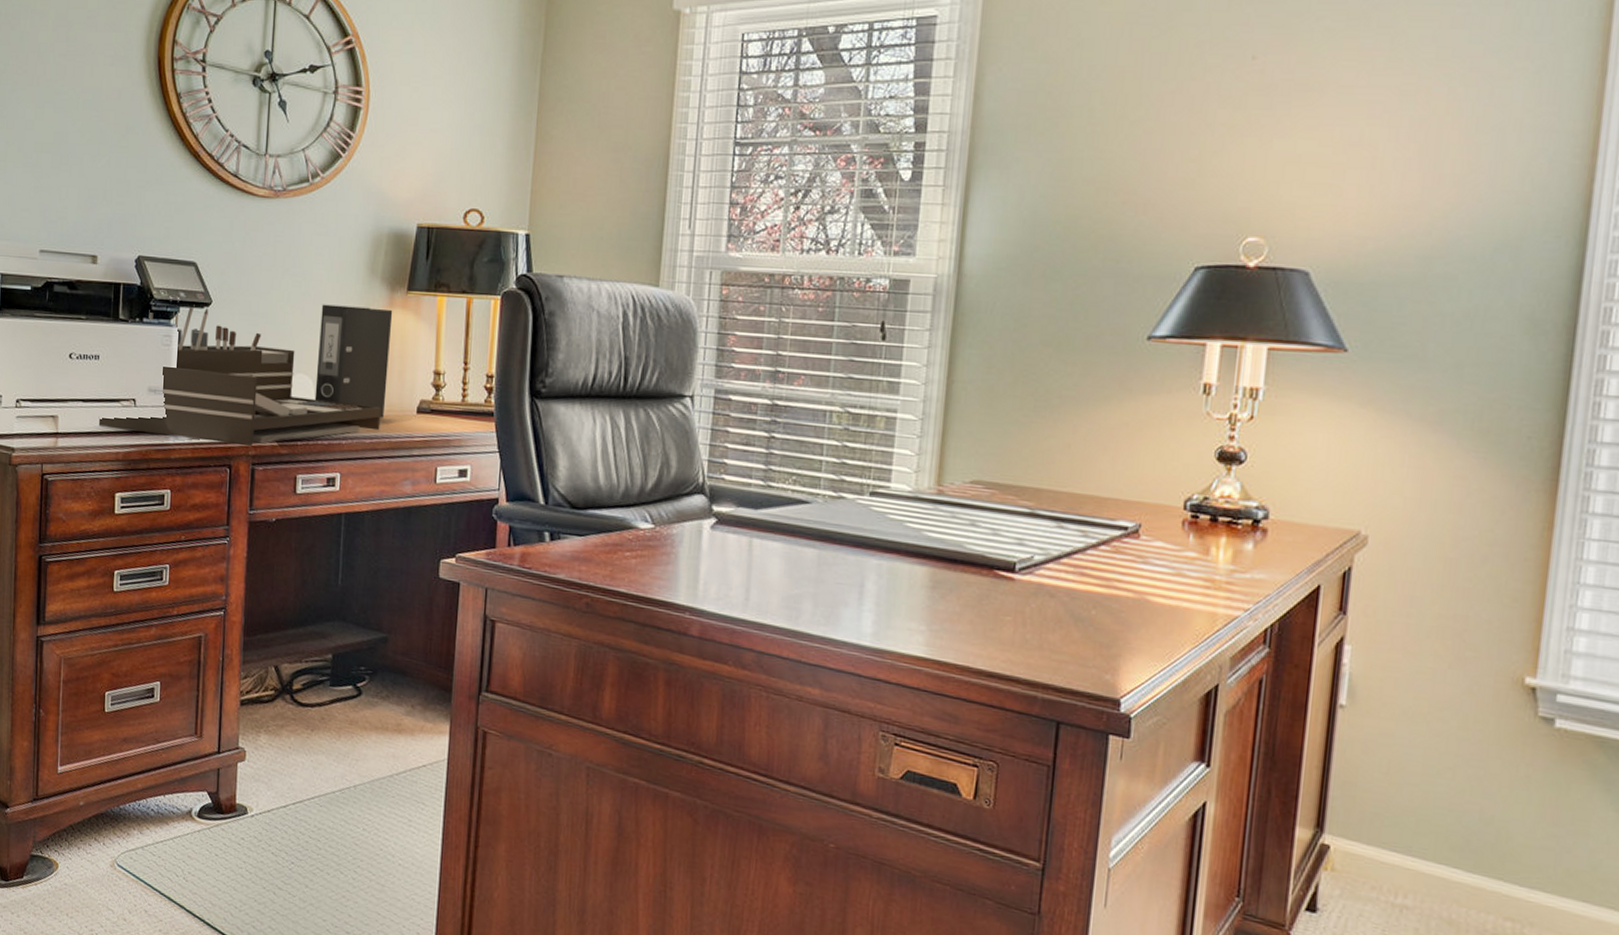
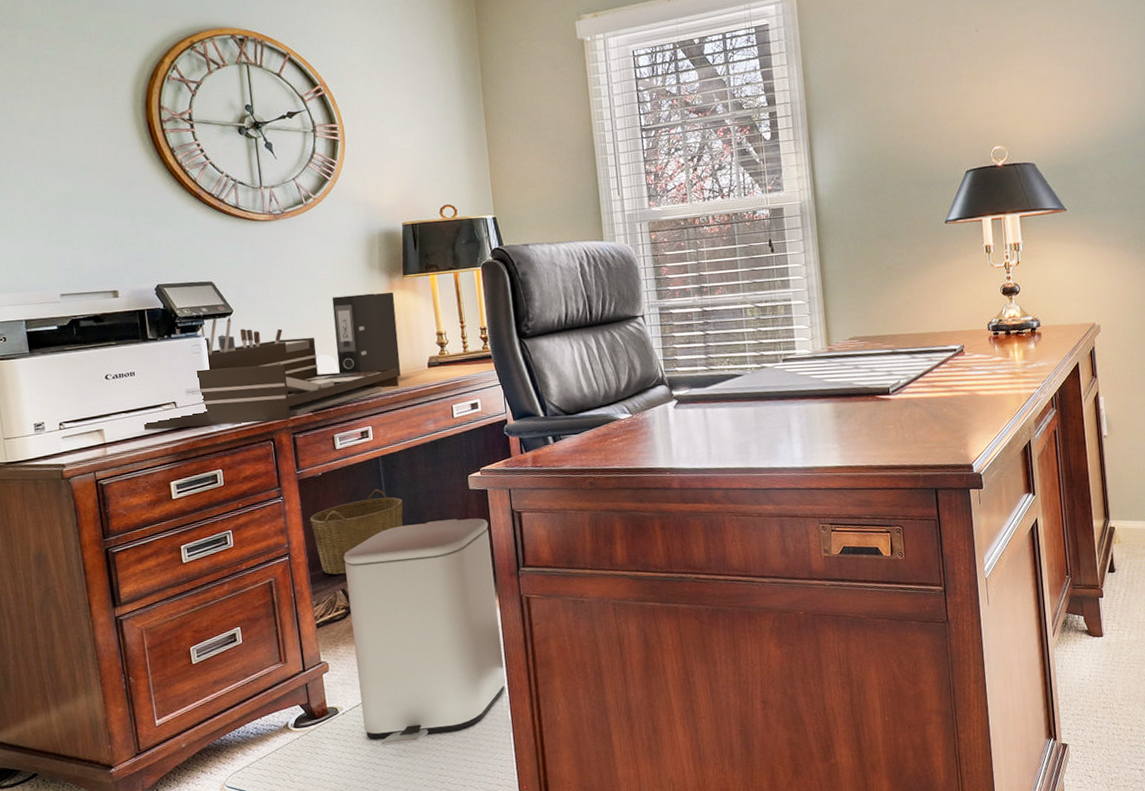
basket: none [254,553,360,649] -> present [309,489,403,575]
pedal bin: none [272,603,454,875] -> present [343,518,505,746]

